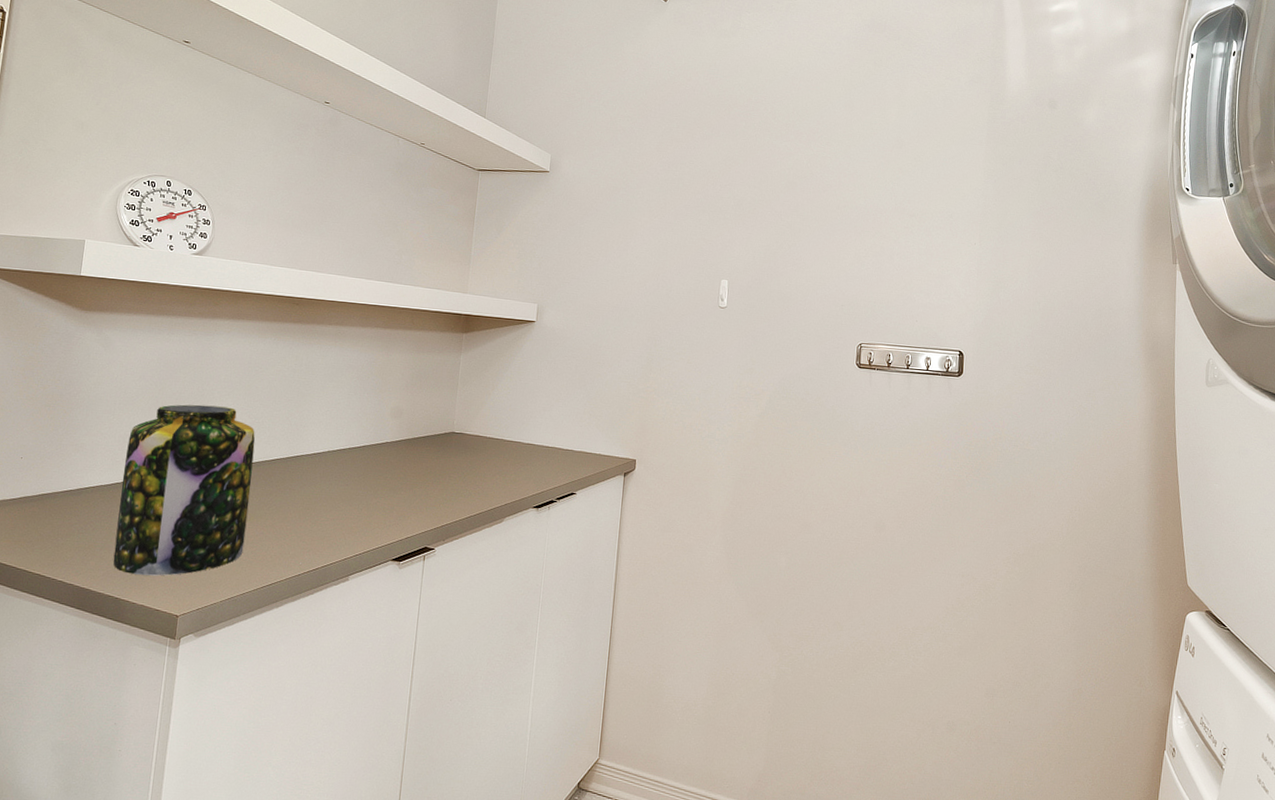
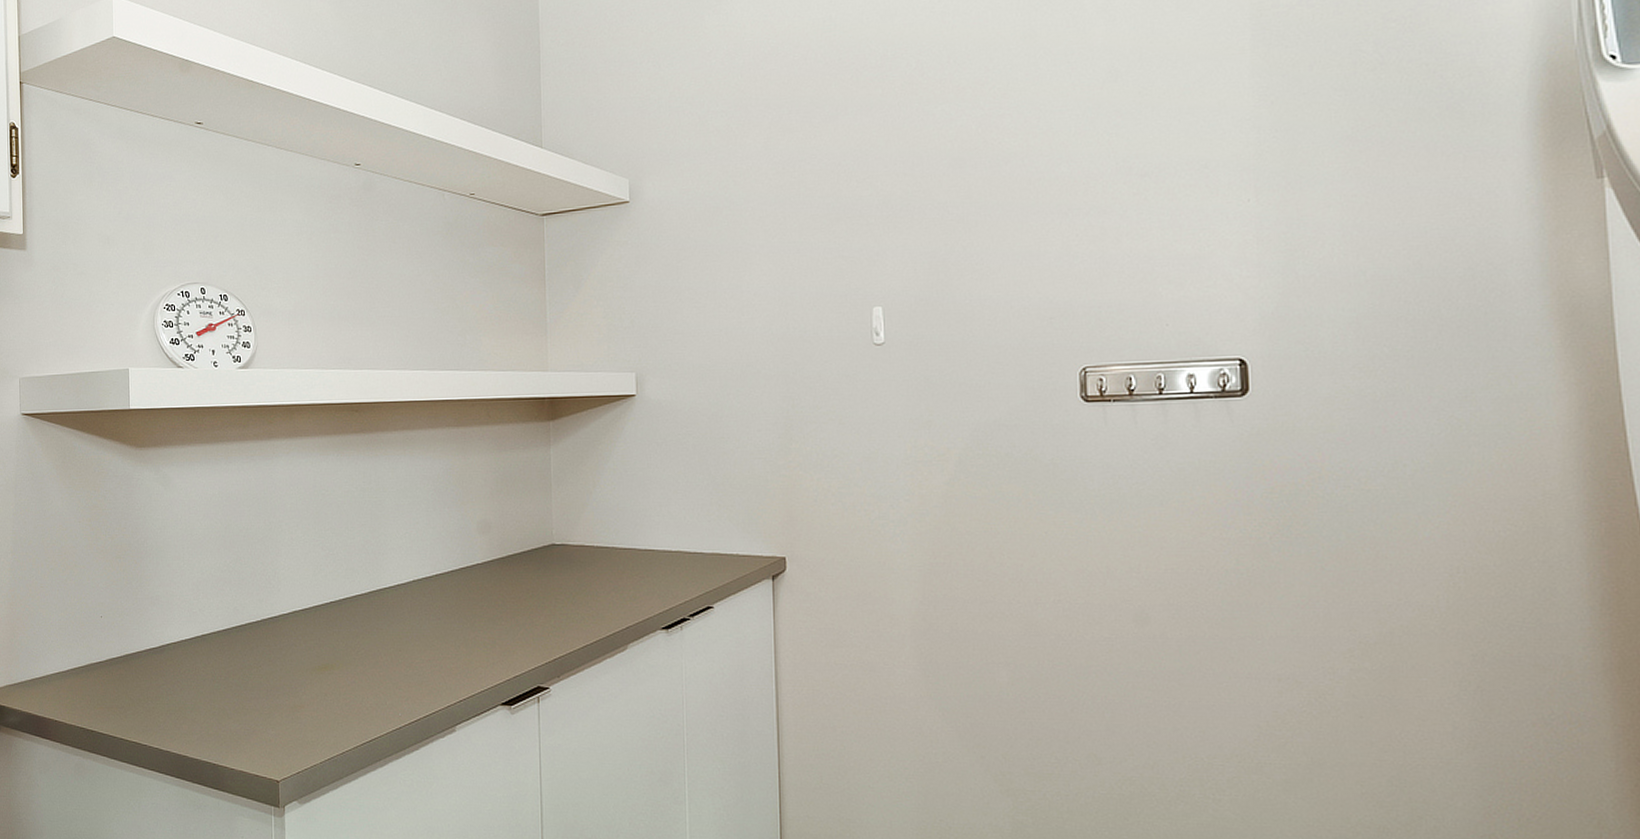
jar: present [113,404,255,576] -> none [201,540,337,738]

